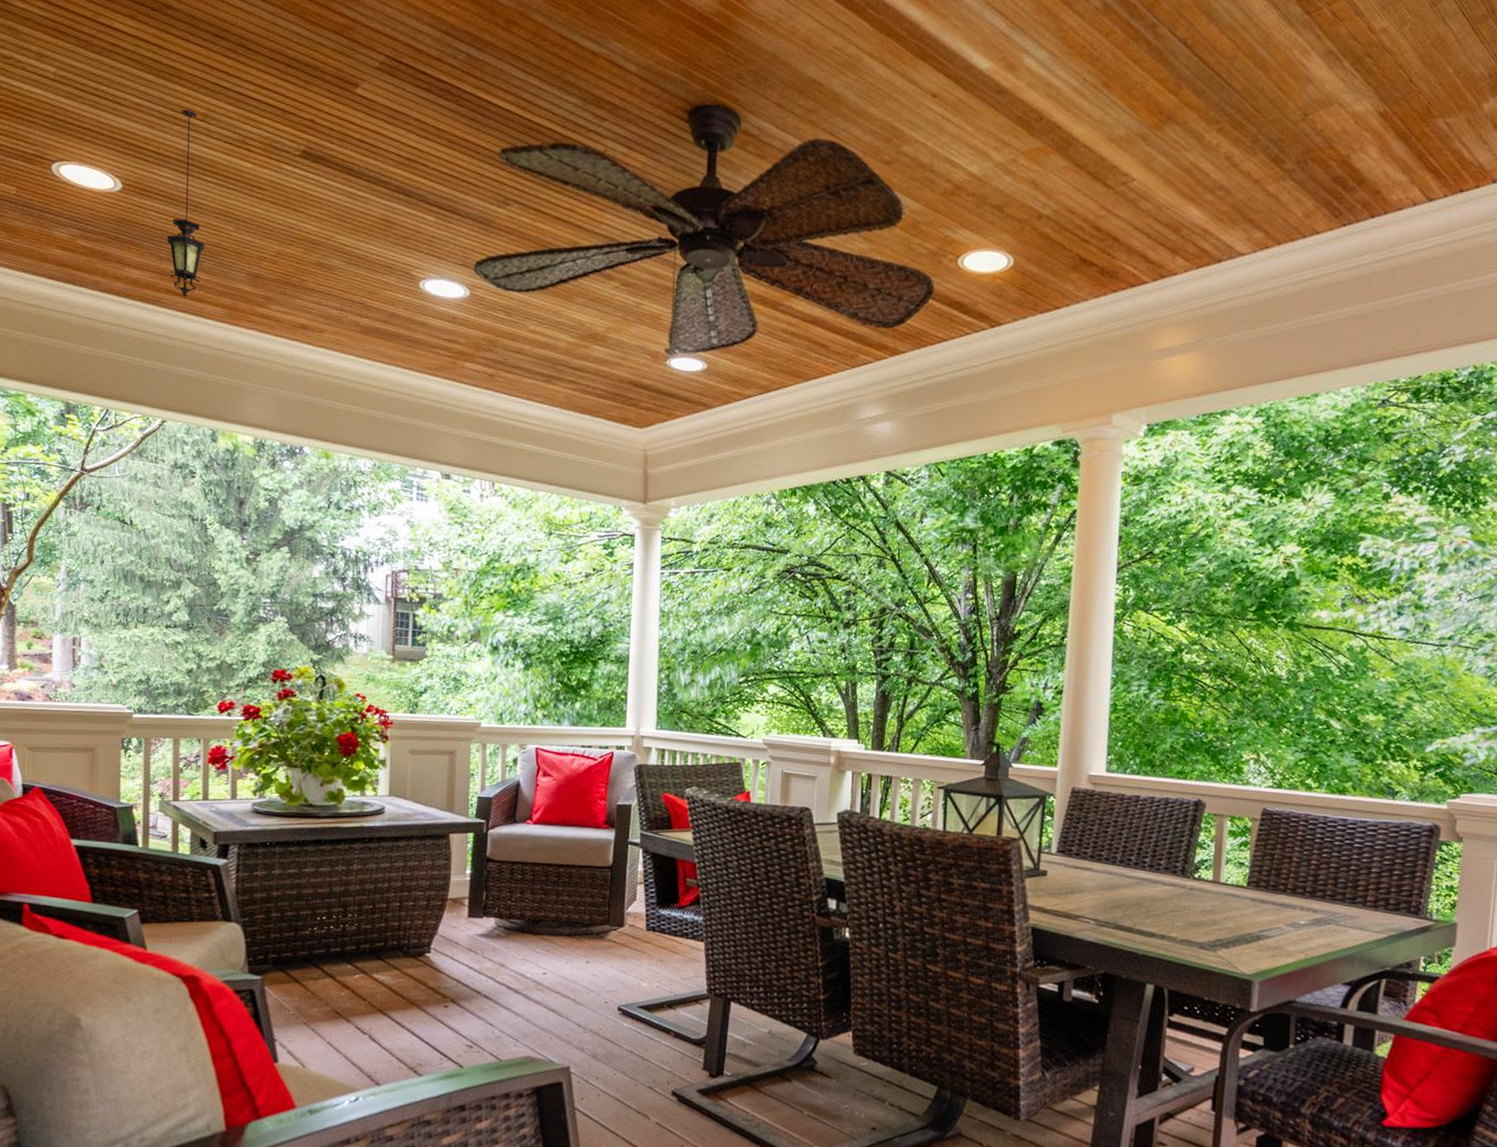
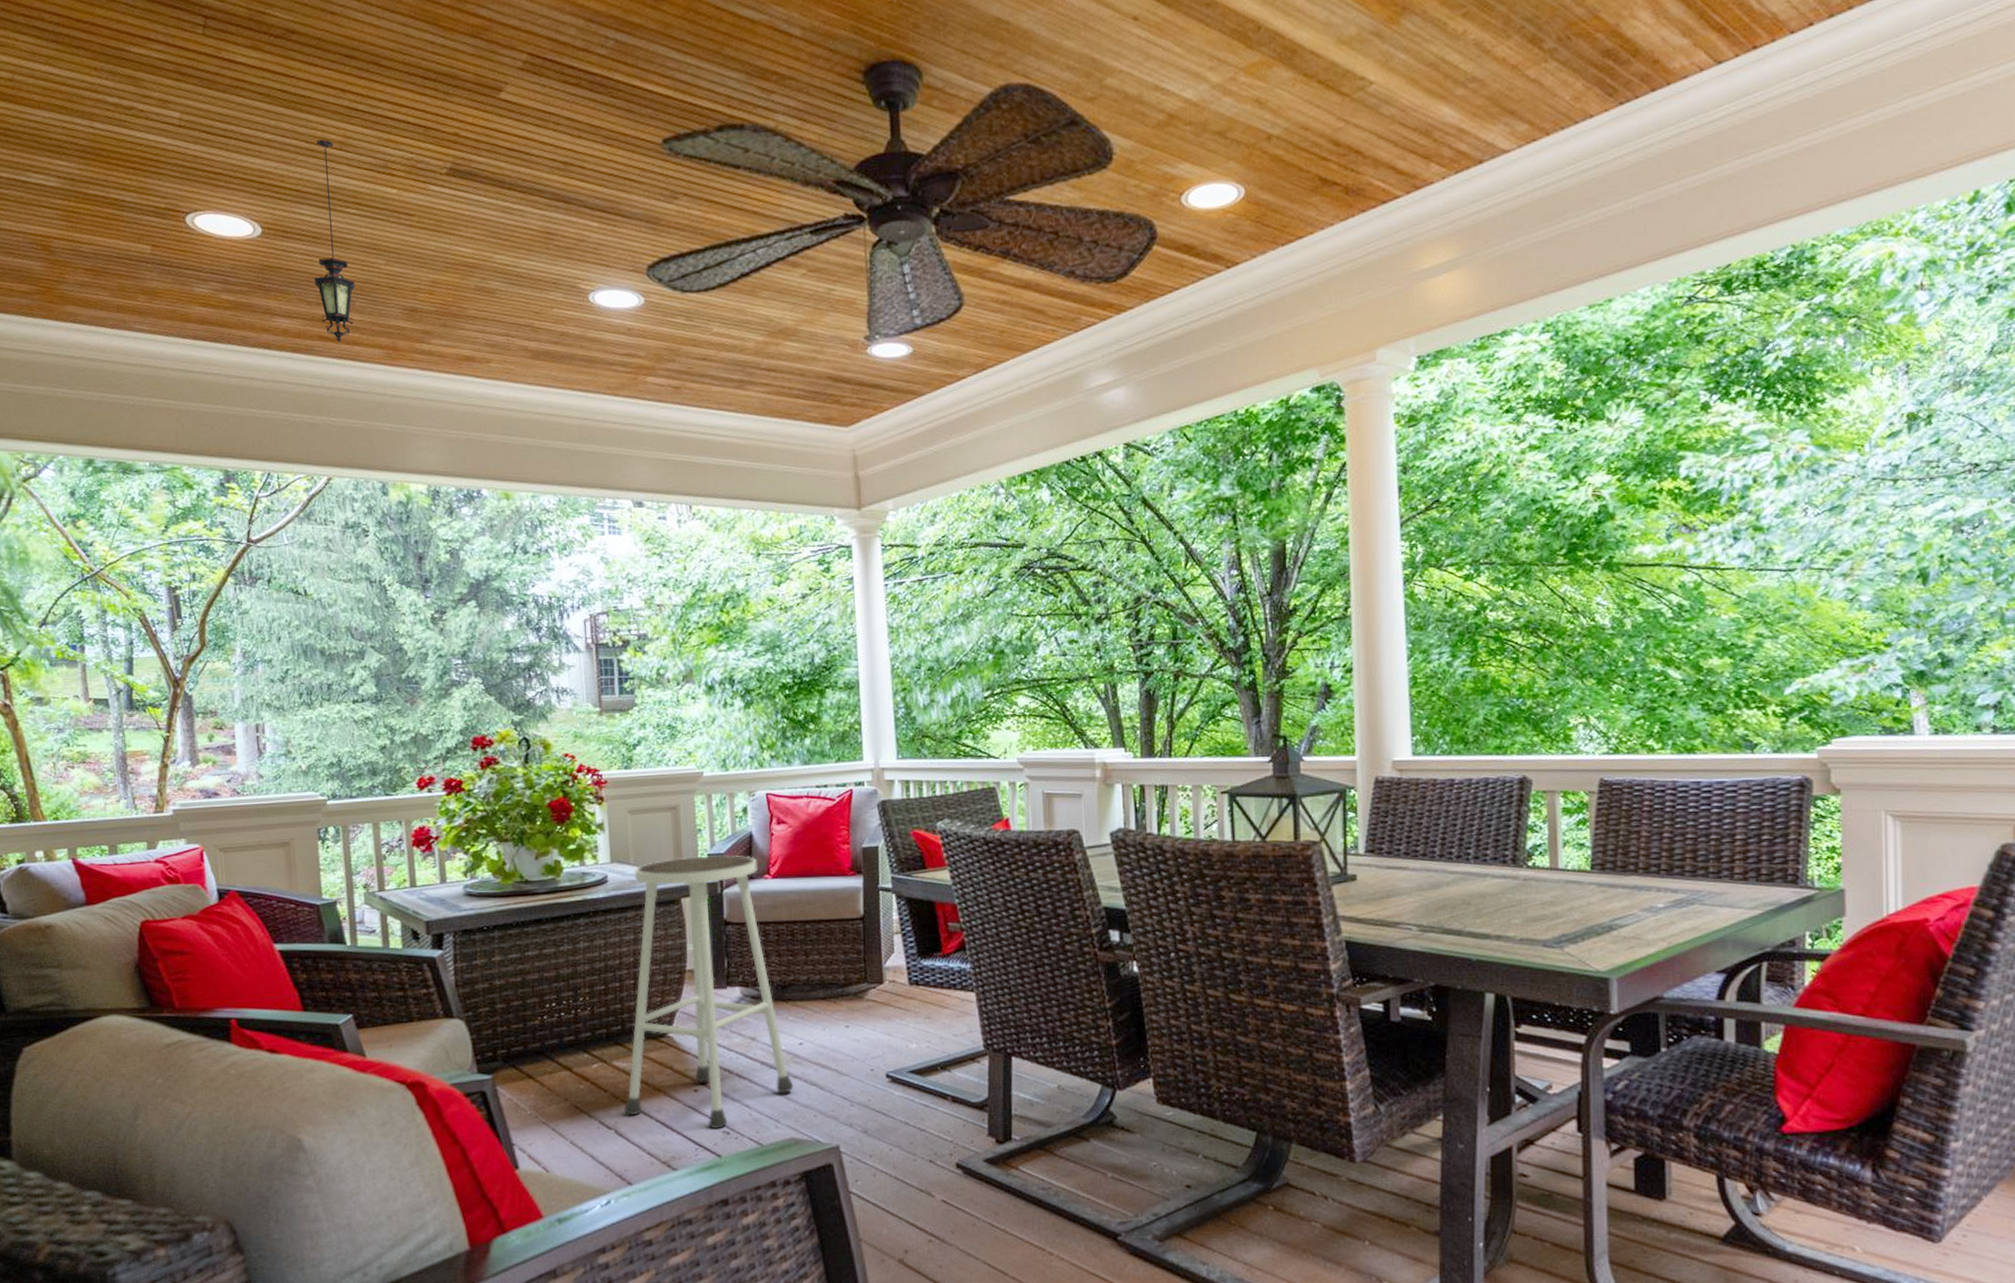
stool: none [378,798,535,1042] -> present [623,855,794,1128]

